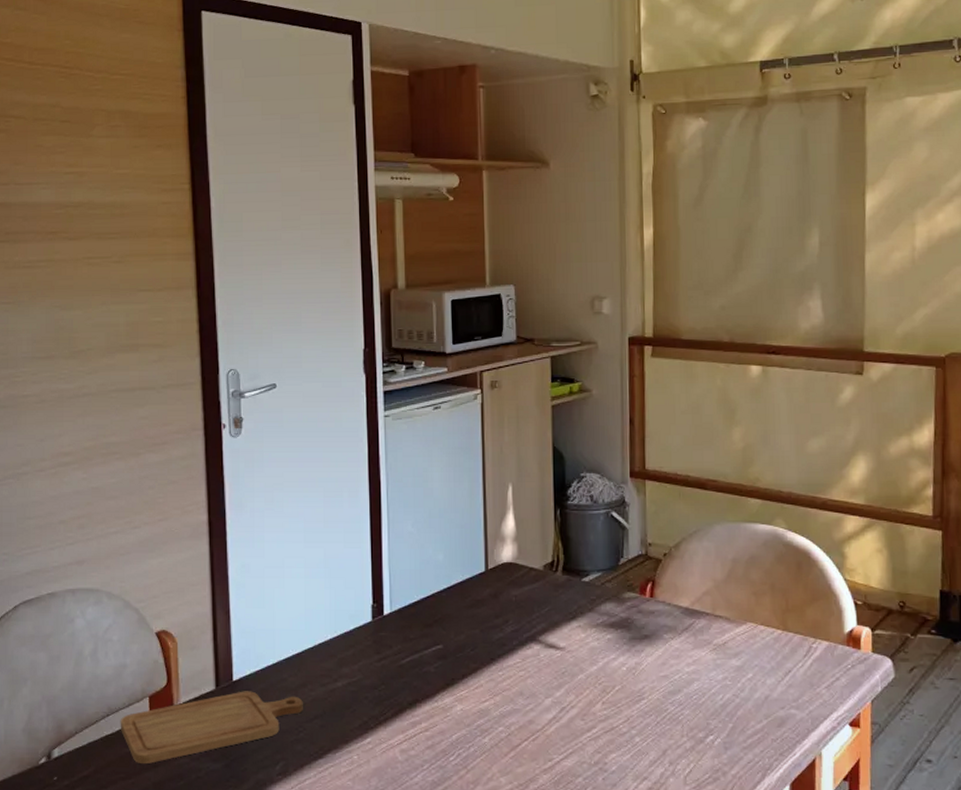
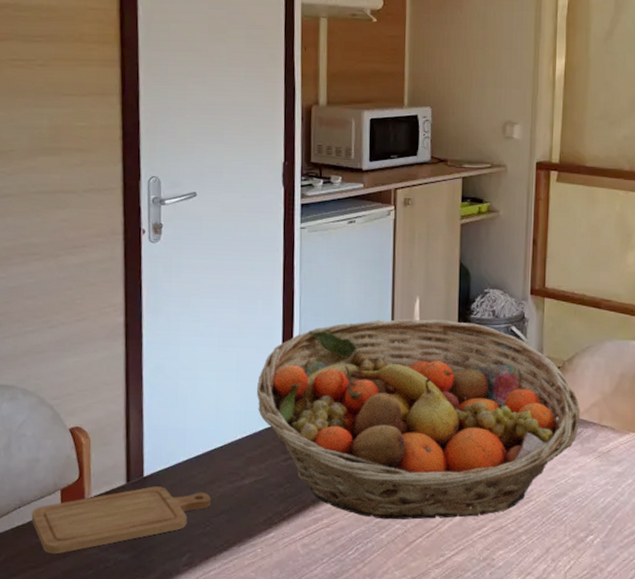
fruit basket: none [345,507,692,722] -> present [256,318,581,520]

